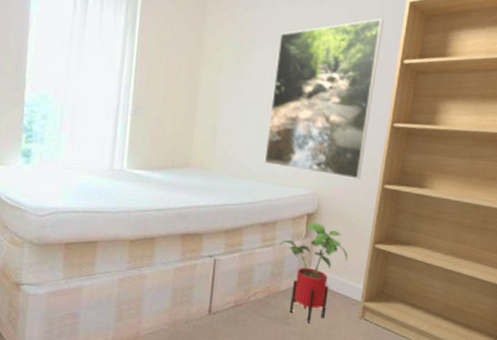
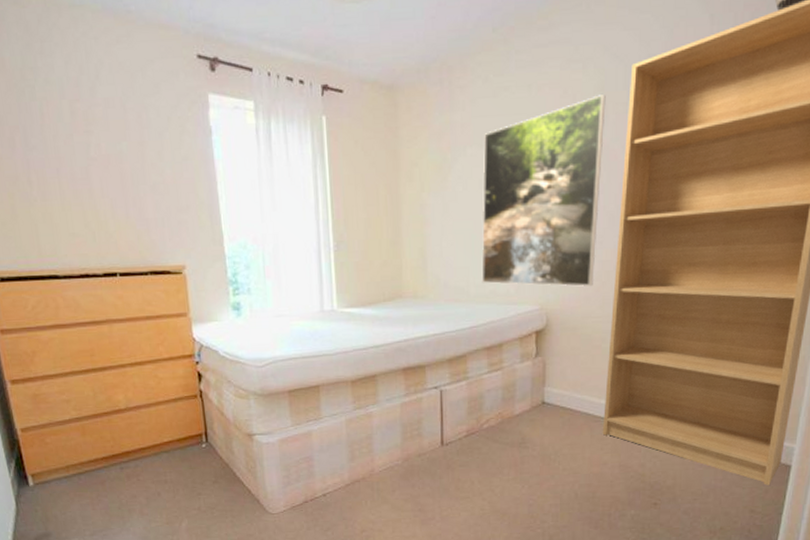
house plant: present [279,223,348,323] -> none [508,340,586,445]

